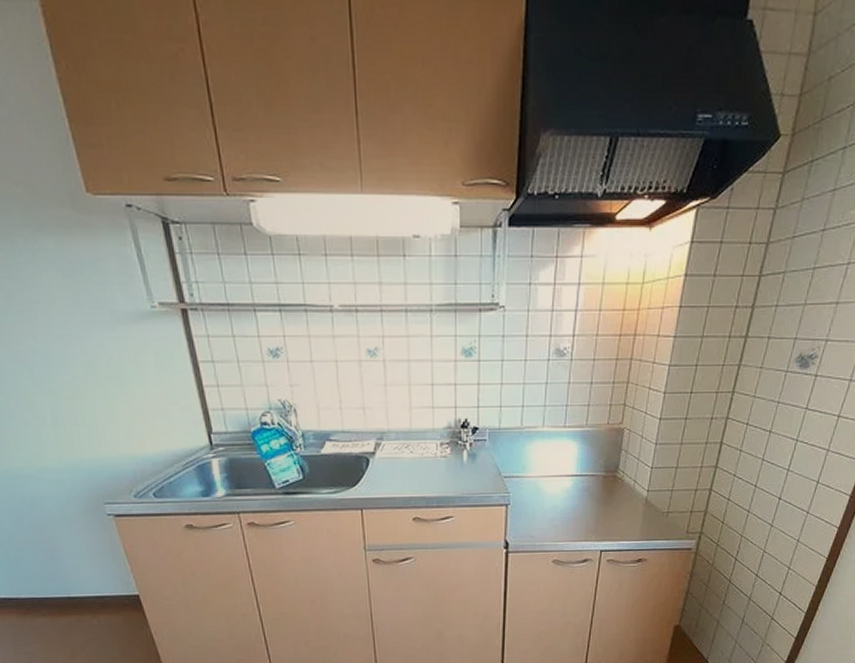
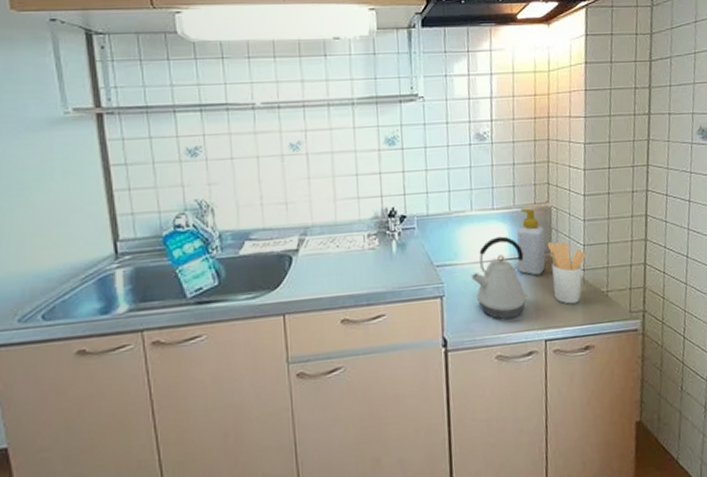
kettle: none [536,453,590,529] -> present [471,236,527,319]
soap bottle: none [582,428,614,493] -> present [517,208,546,276]
utensil holder: none [615,462,652,521] -> present [547,241,586,305]

